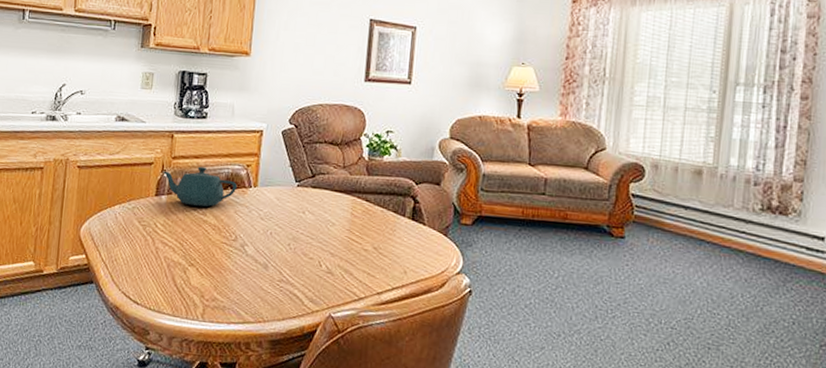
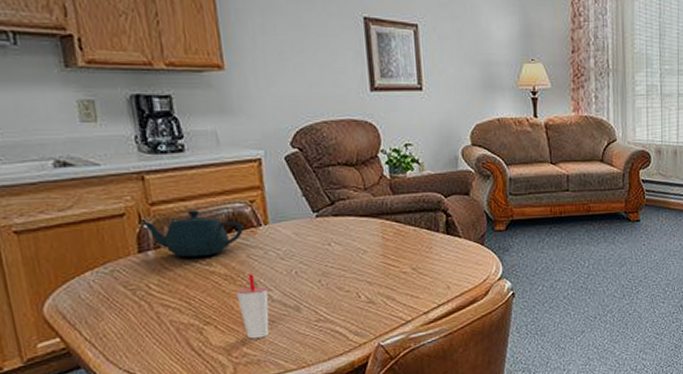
cup: none [219,228,245,287] -> present [236,274,269,339]

